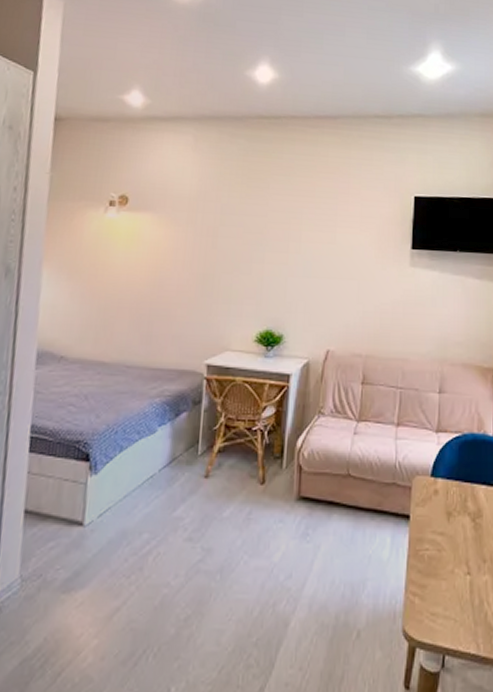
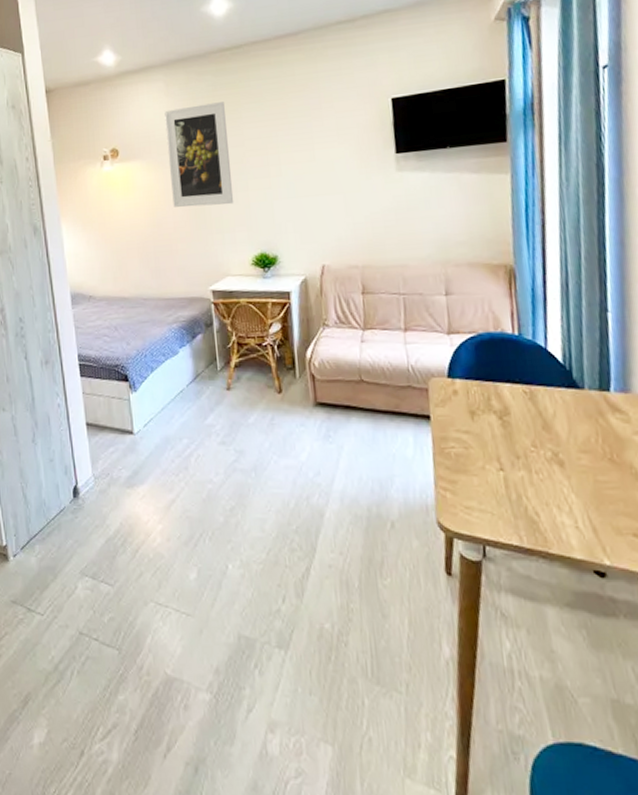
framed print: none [180,165,254,275] -> present [164,102,234,208]

